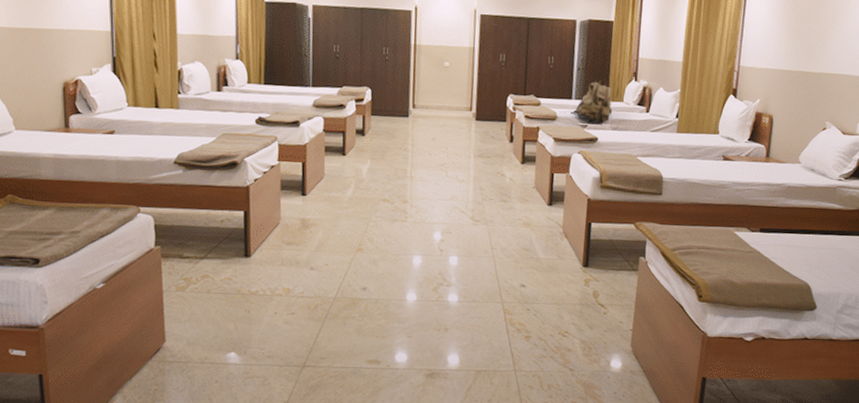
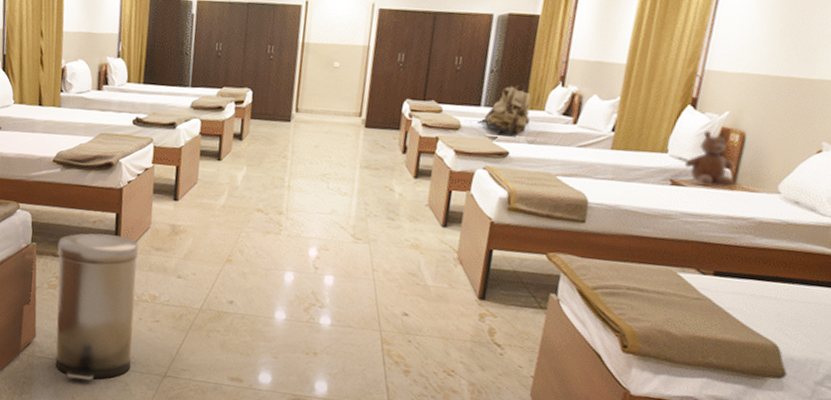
pedal bin: none [184,232,270,380] -> present [55,233,139,381]
teddy bear: none [732,115,769,160] -> present [685,131,735,187]

